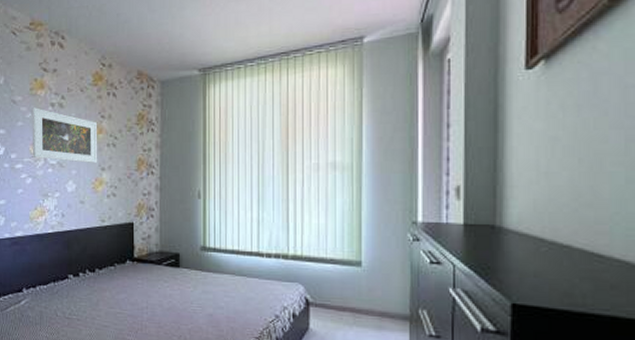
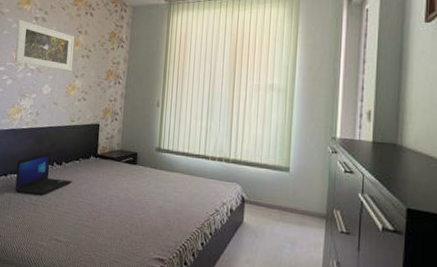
laptop: none [46,259,108,307] -> present [15,152,72,195]

